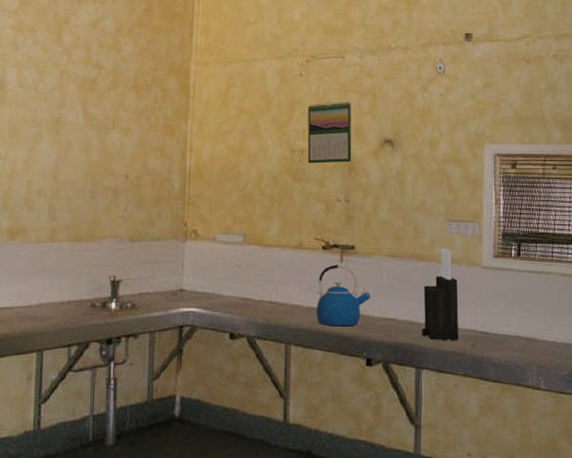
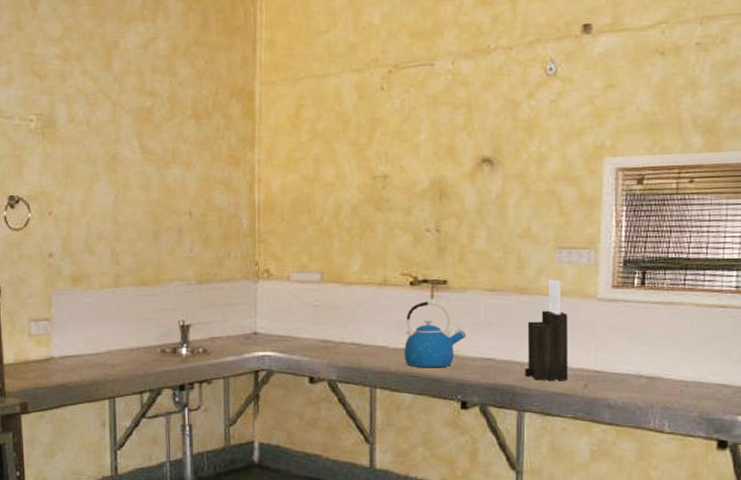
calendar: present [308,101,352,164] -> none [391,116,443,191]

